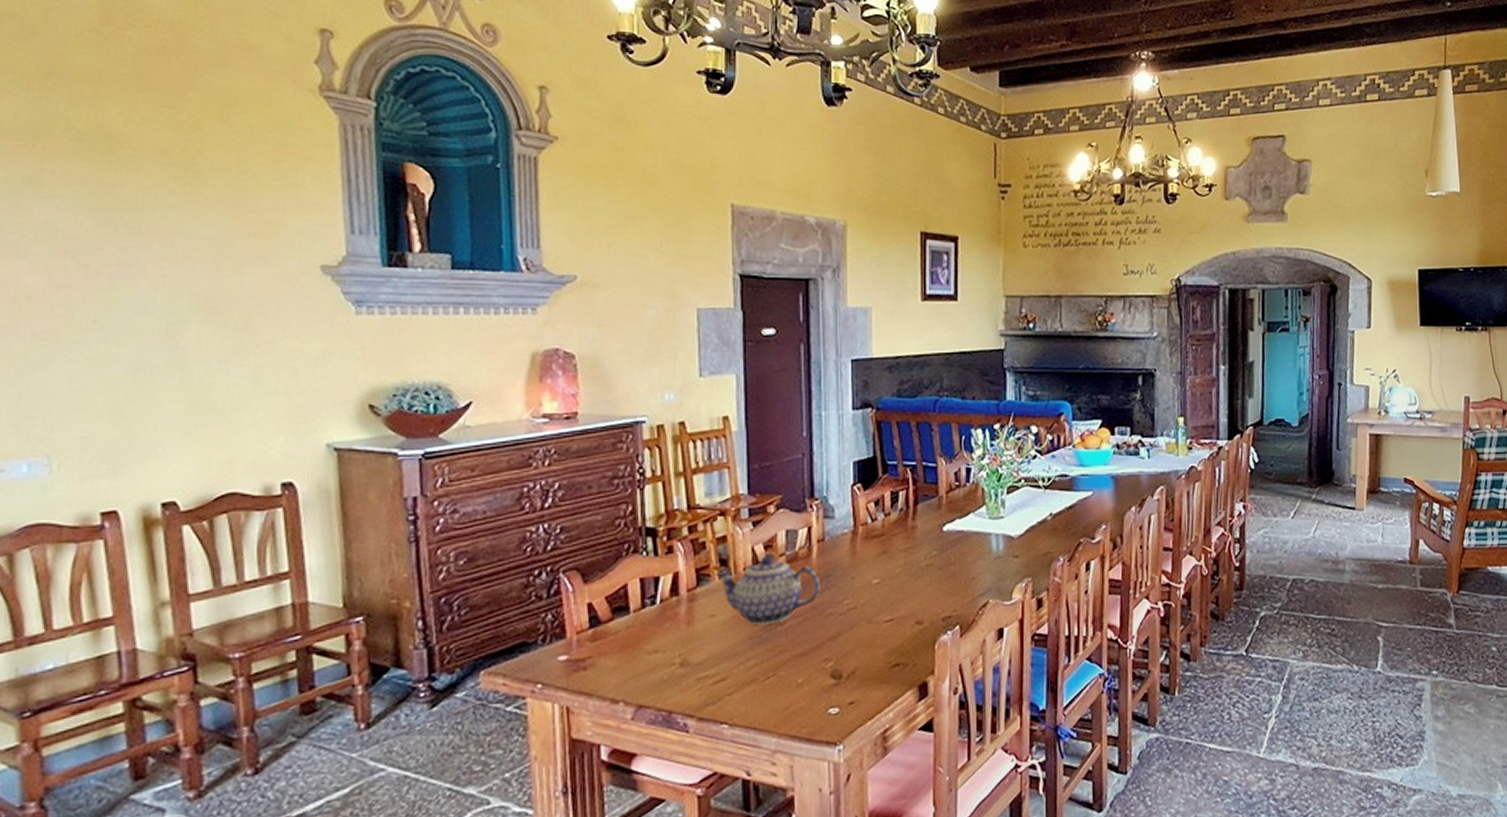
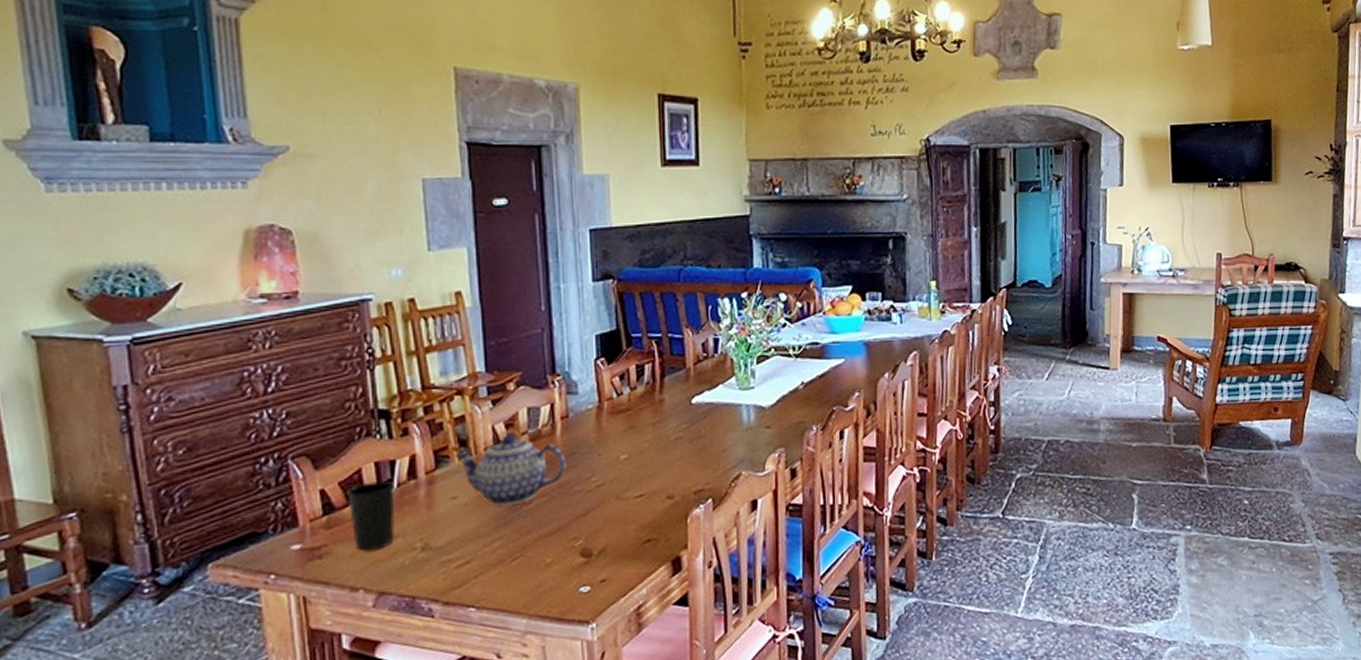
cup: none [613,596,658,665] -> present [347,480,395,552]

